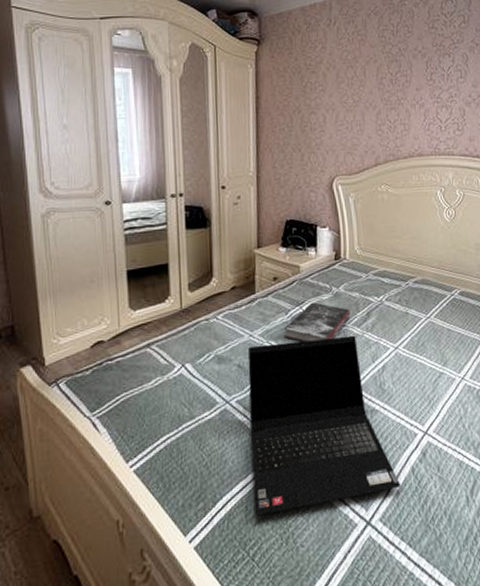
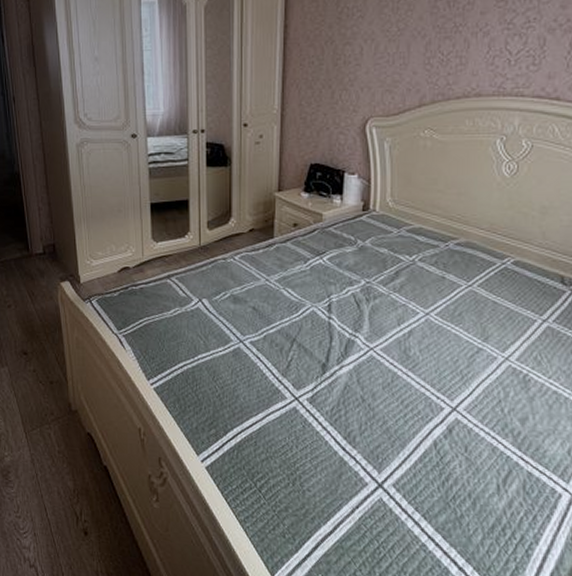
laptop computer: present [247,335,400,516] -> none [262,290,419,459]
book: present [284,302,351,343] -> none [302,254,376,296]

